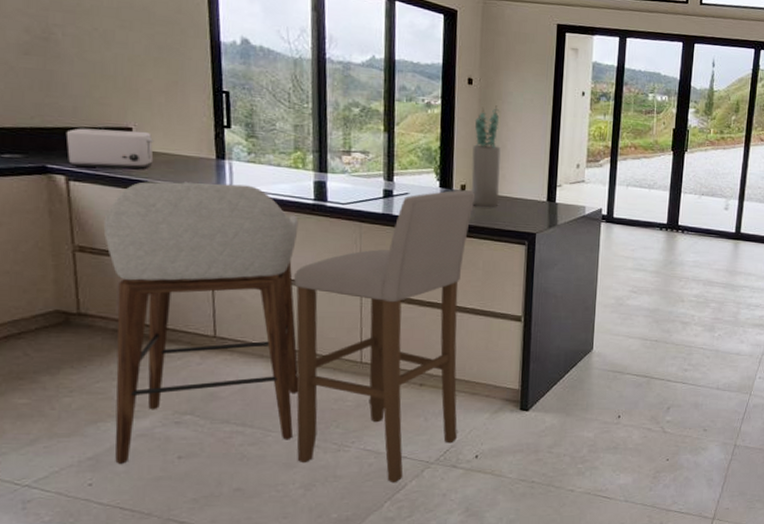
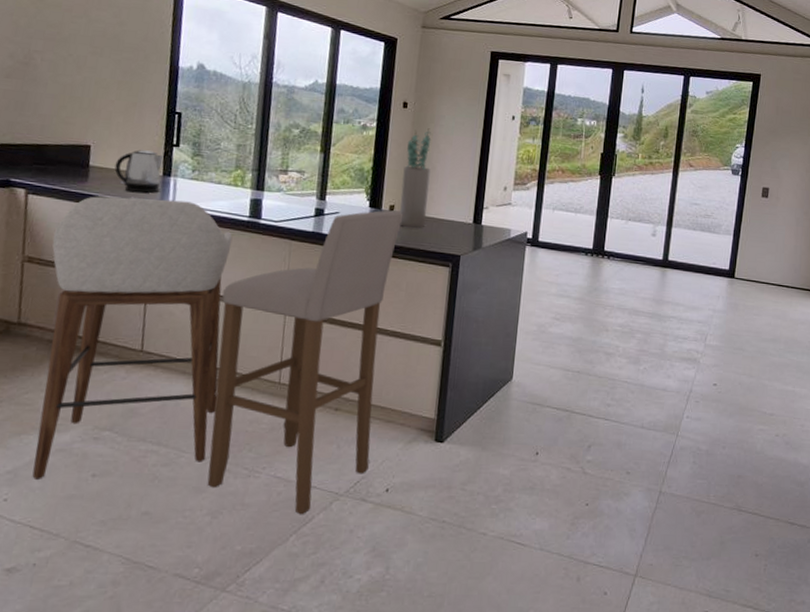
toaster: present [66,128,155,170] -> none [30,144,109,185]
kettle: none [162,132,215,177] -> present [114,150,164,193]

